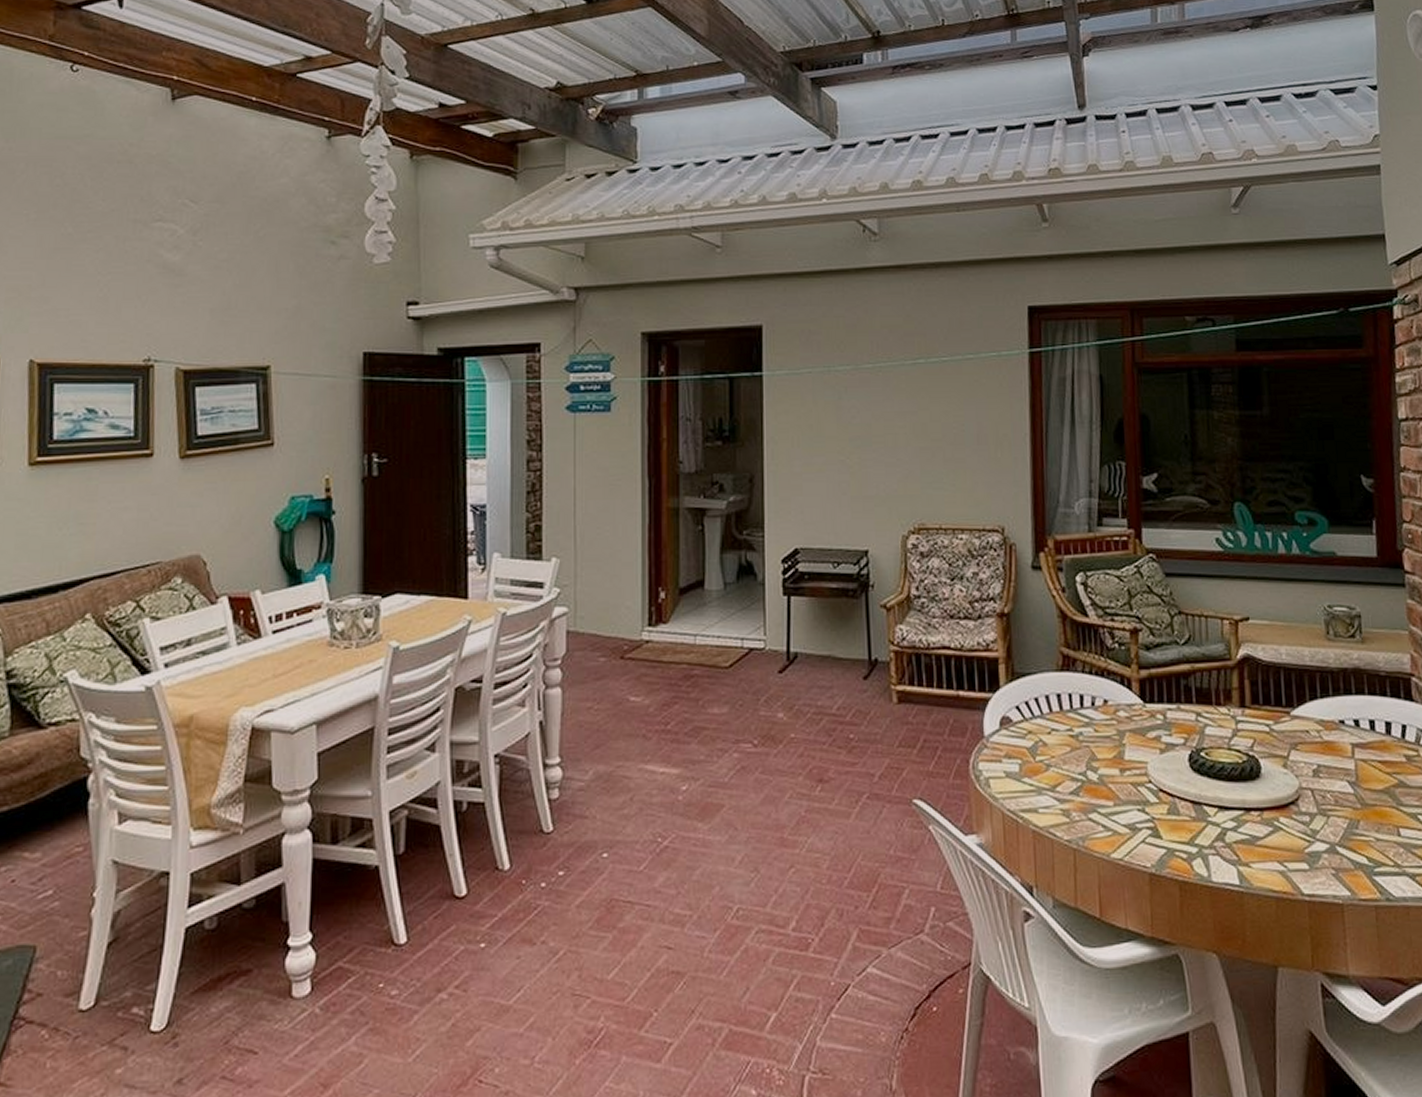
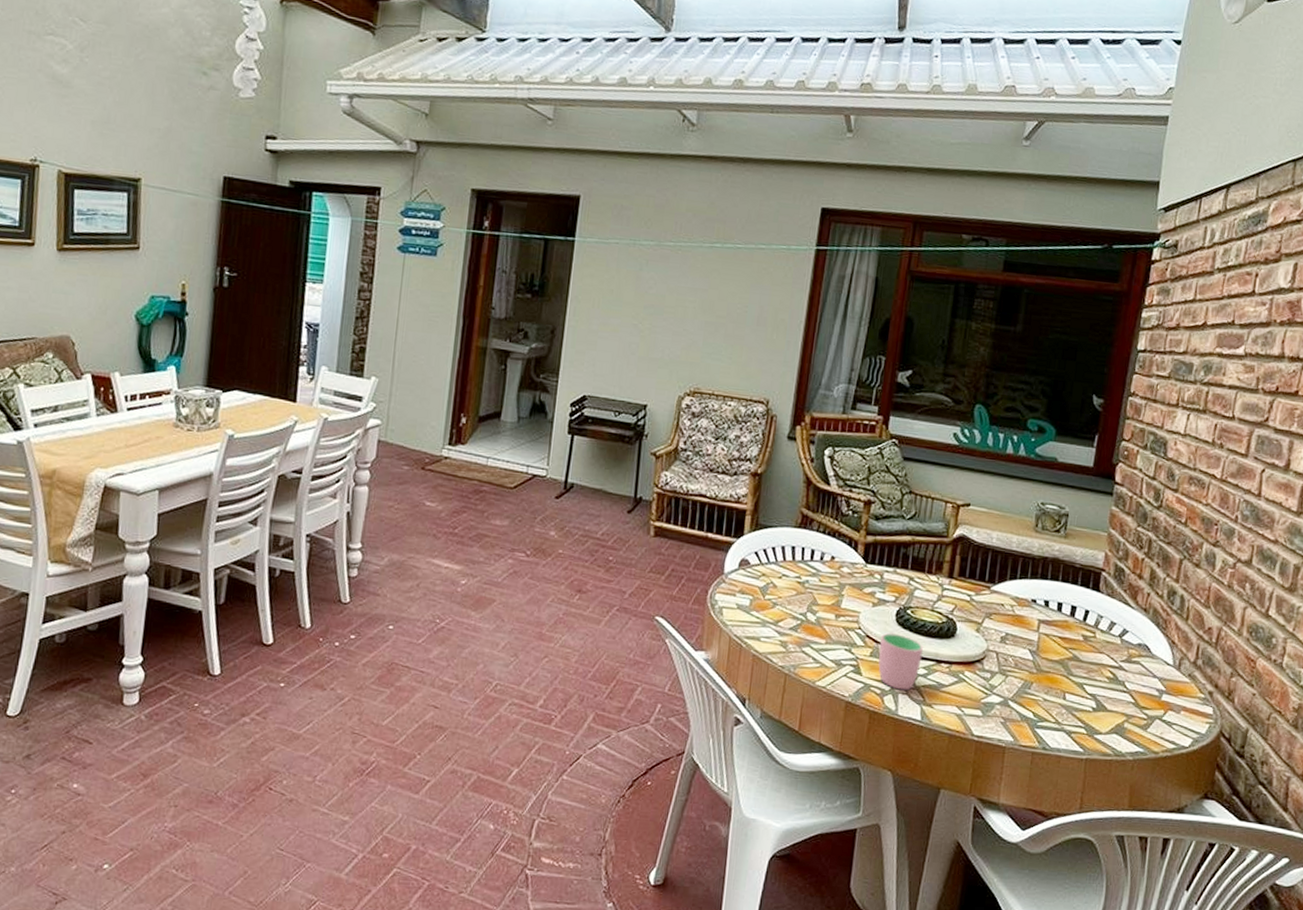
cup: none [1176,783,1228,851] -> present [878,633,923,691]

